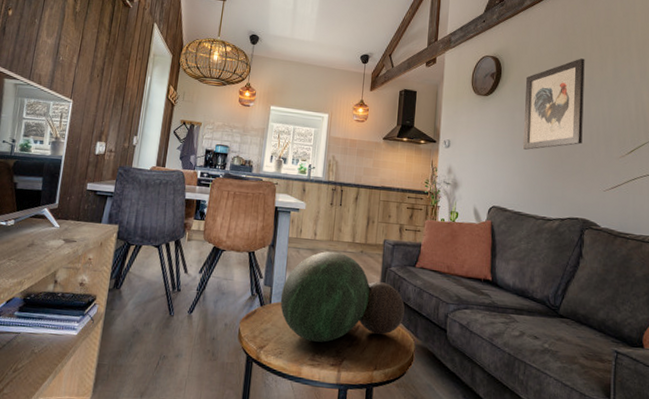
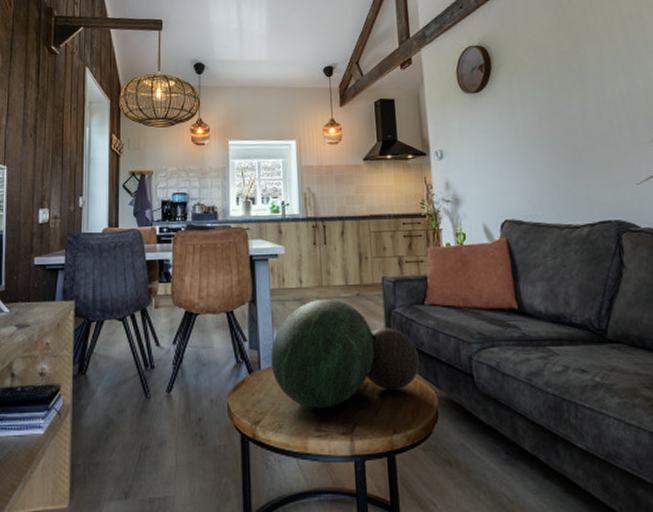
wall art: present [522,58,585,150] -> none [520,32,601,148]

